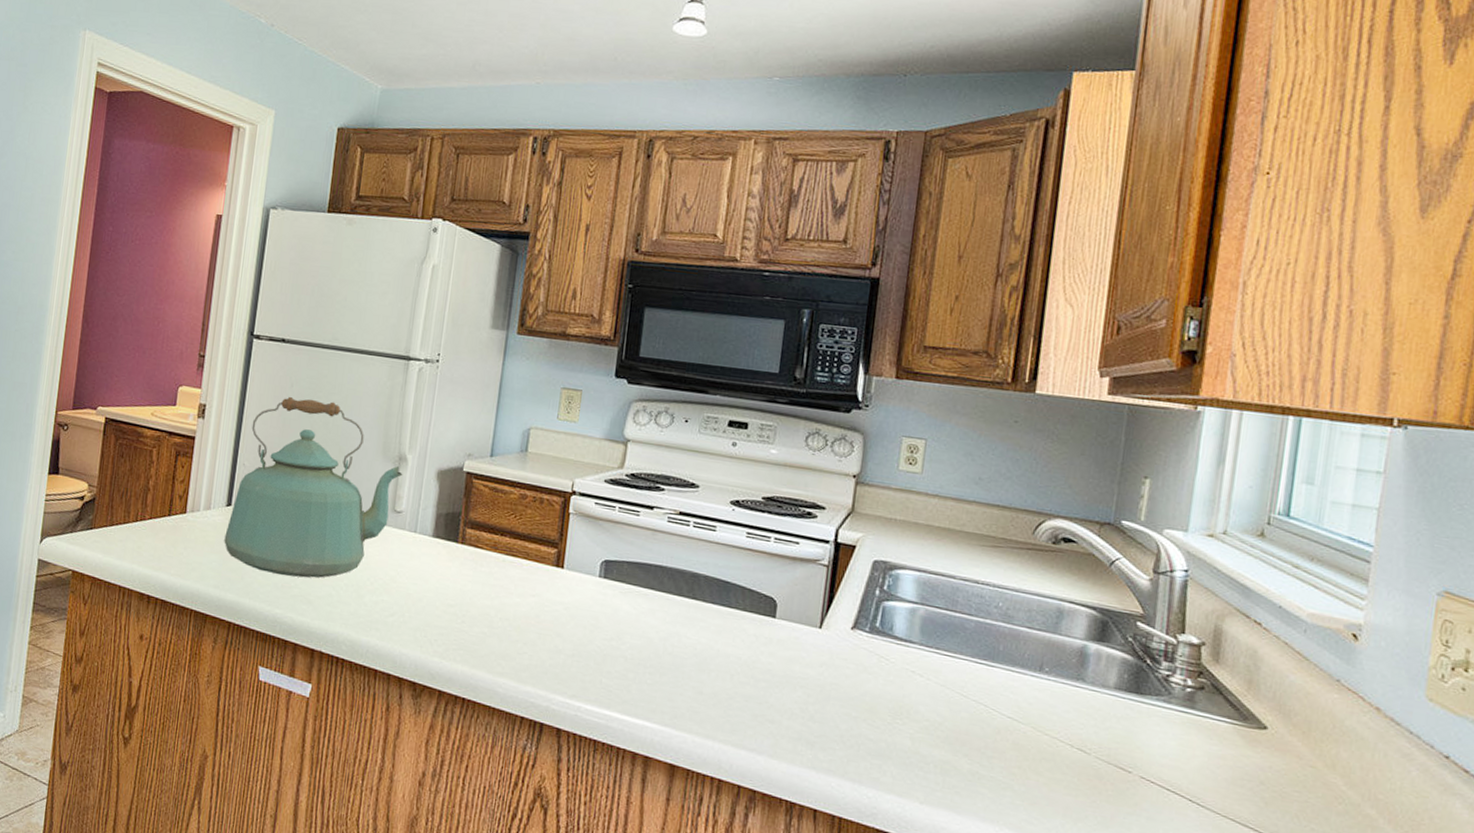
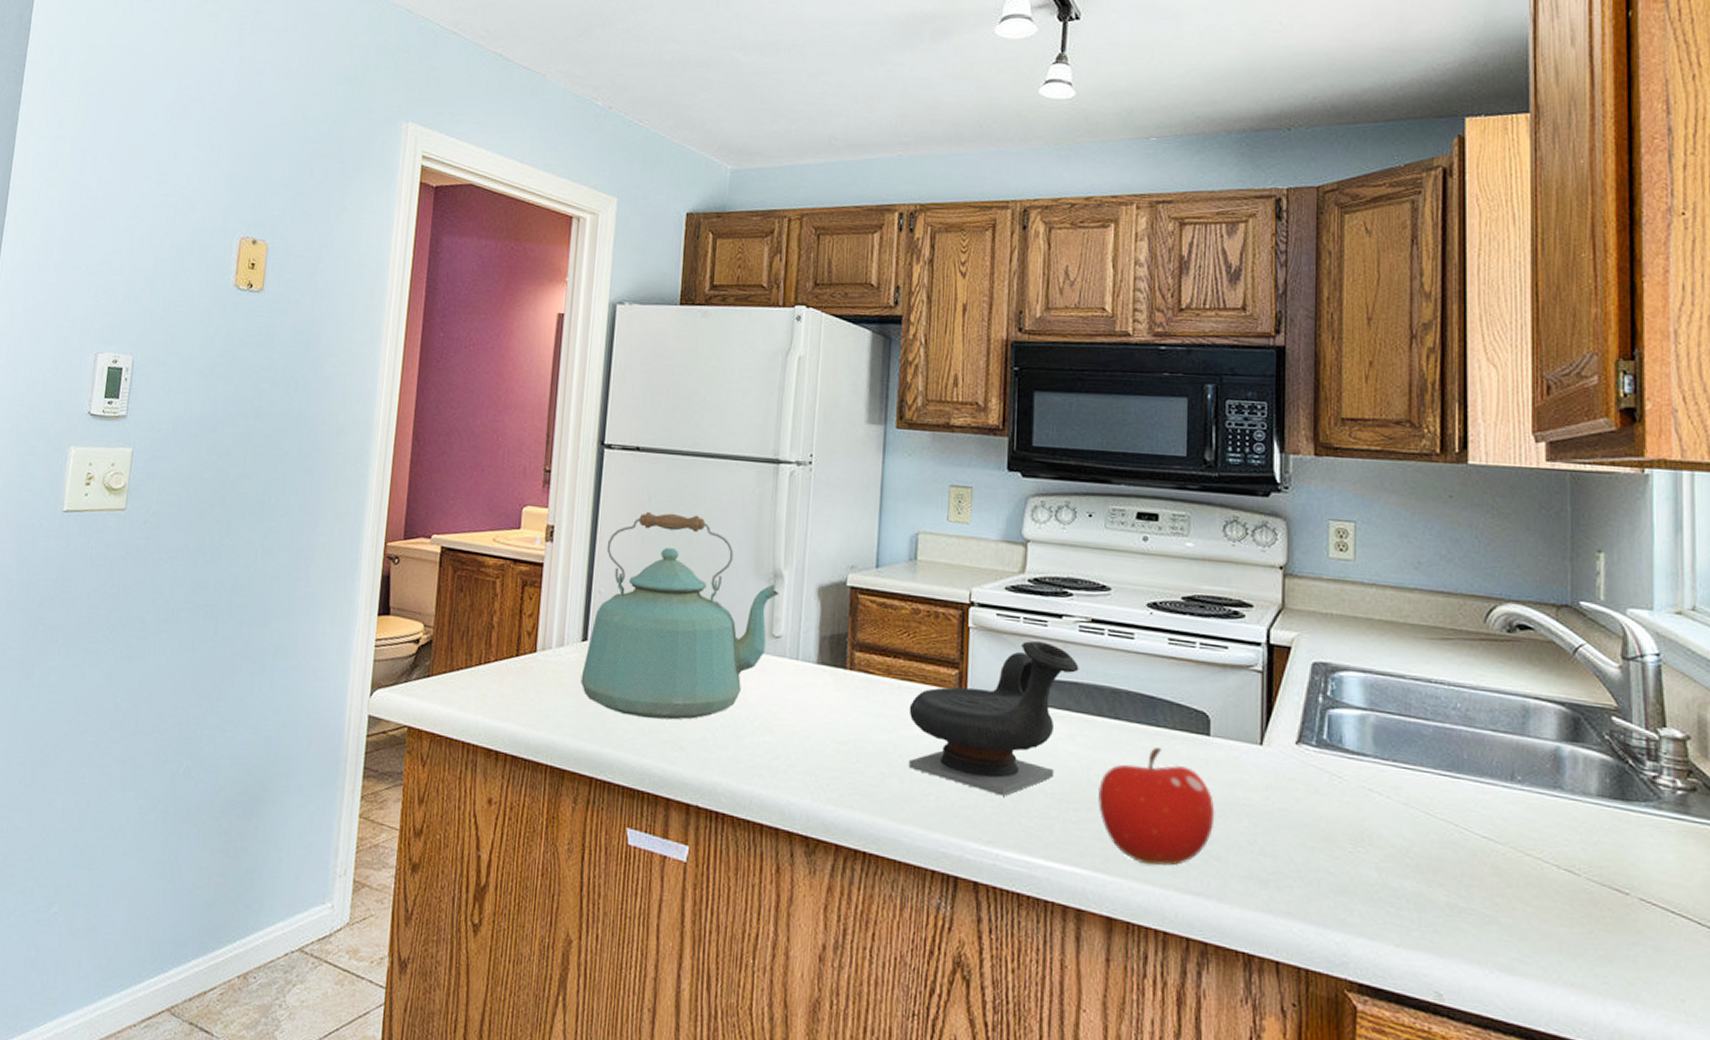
teapot: none [508,527,665,659] -> present [909,640,1079,796]
fruit: none [671,625,774,726] -> present [1098,747,1215,866]

